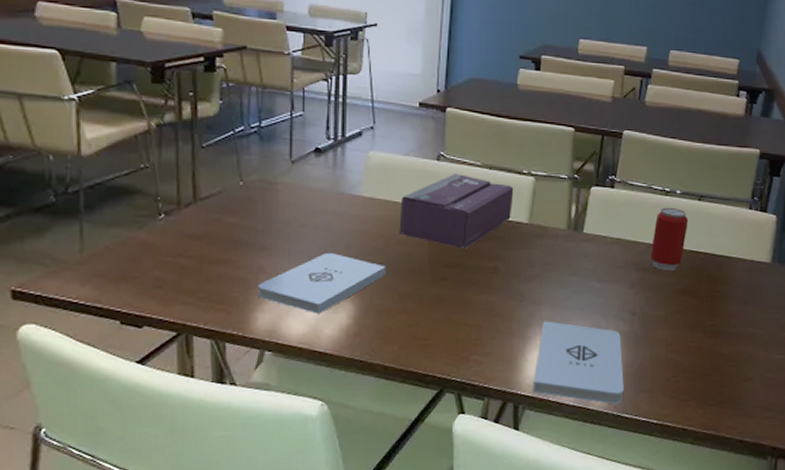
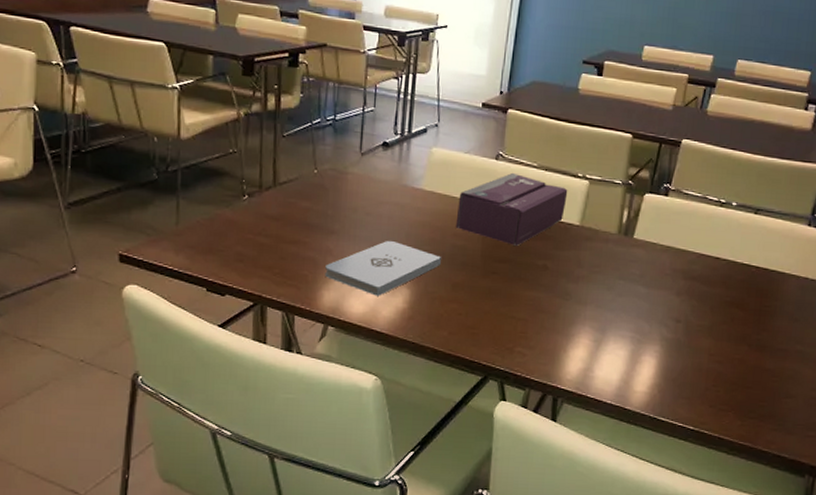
notepad: present [532,321,624,405] -> none [572,320,664,407]
beverage can: present [650,207,689,270] -> none [699,218,743,282]

